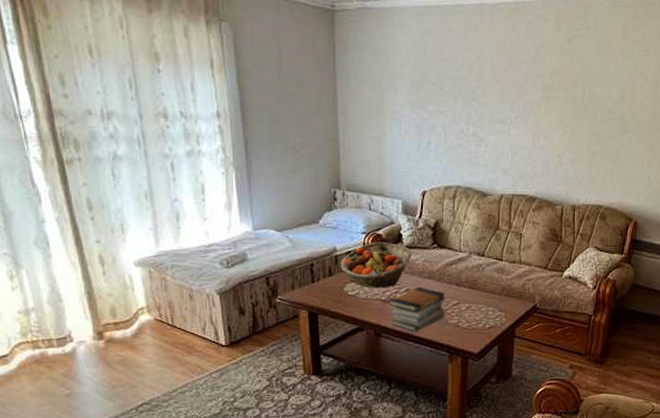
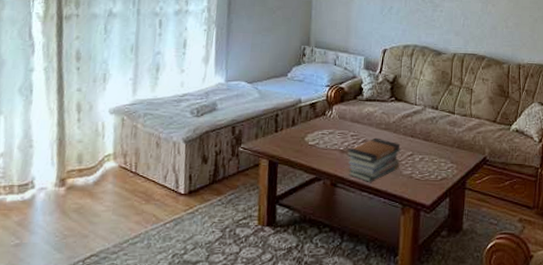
fruit basket: present [341,242,412,288] -> none [304,94,371,139]

